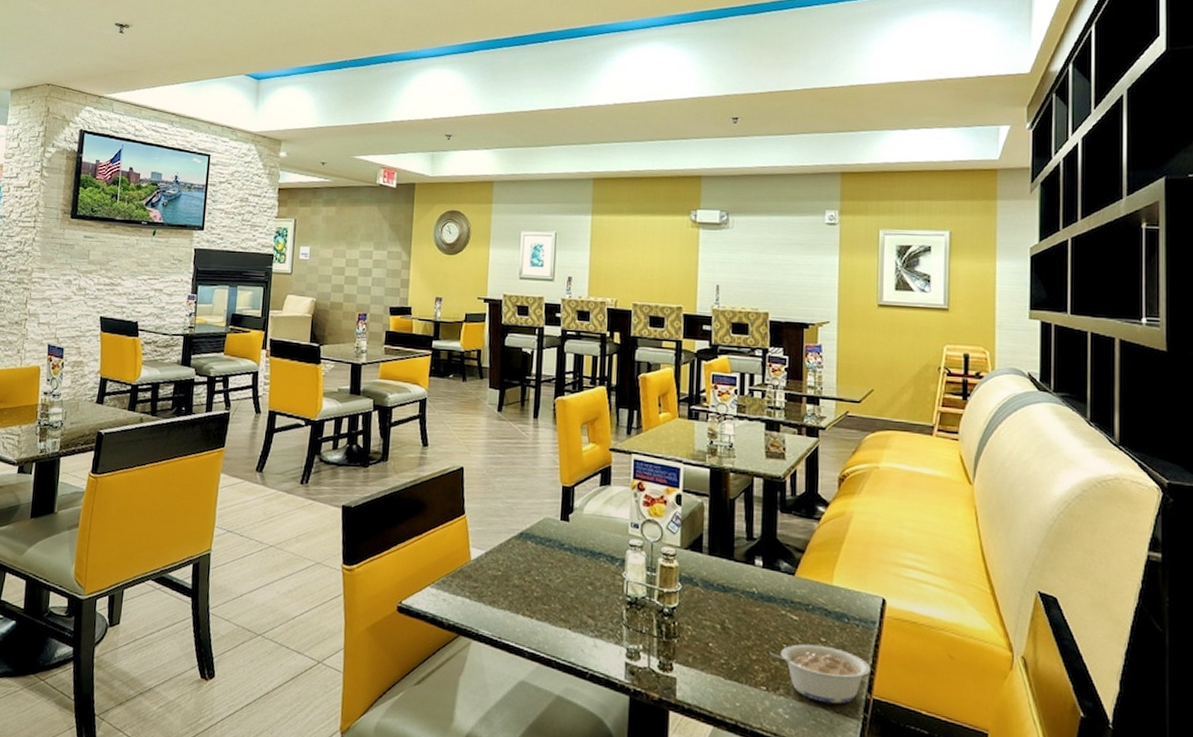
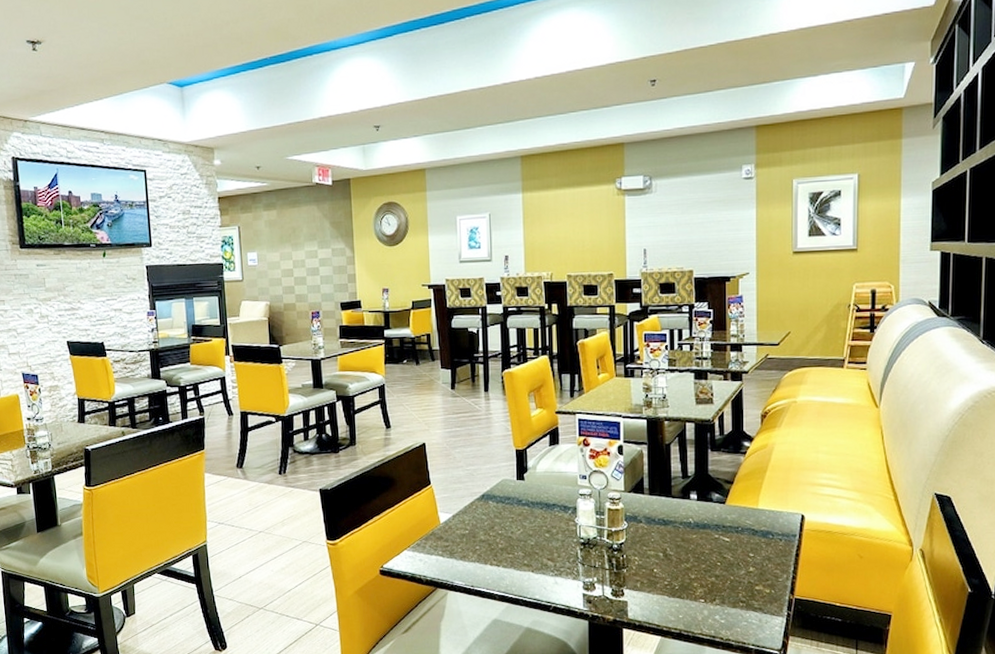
legume: present [769,644,871,704] -> none [706,560,793,606]

